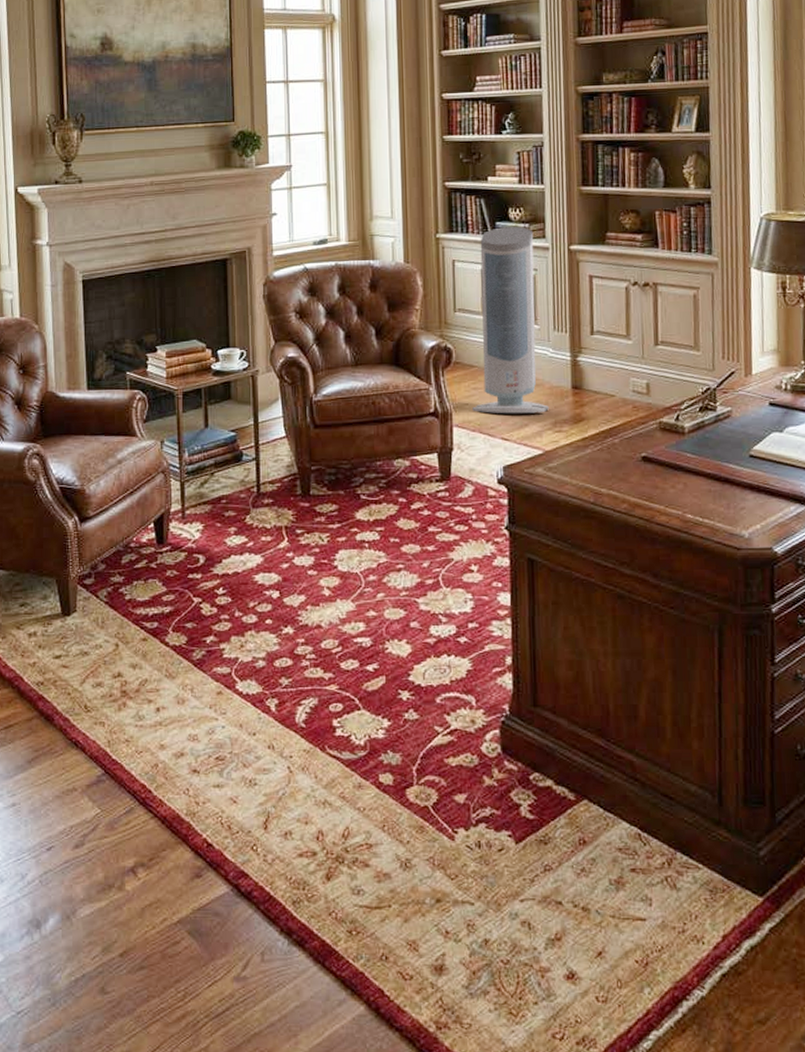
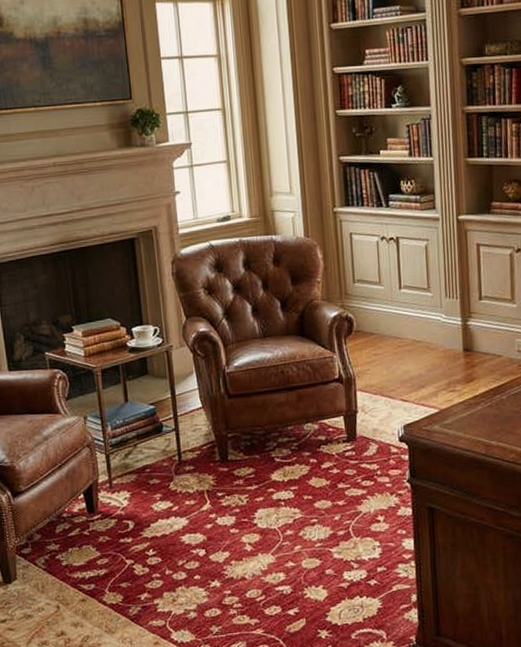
air purifier: present [472,227,549,414] -> none [374,198,443,377]

